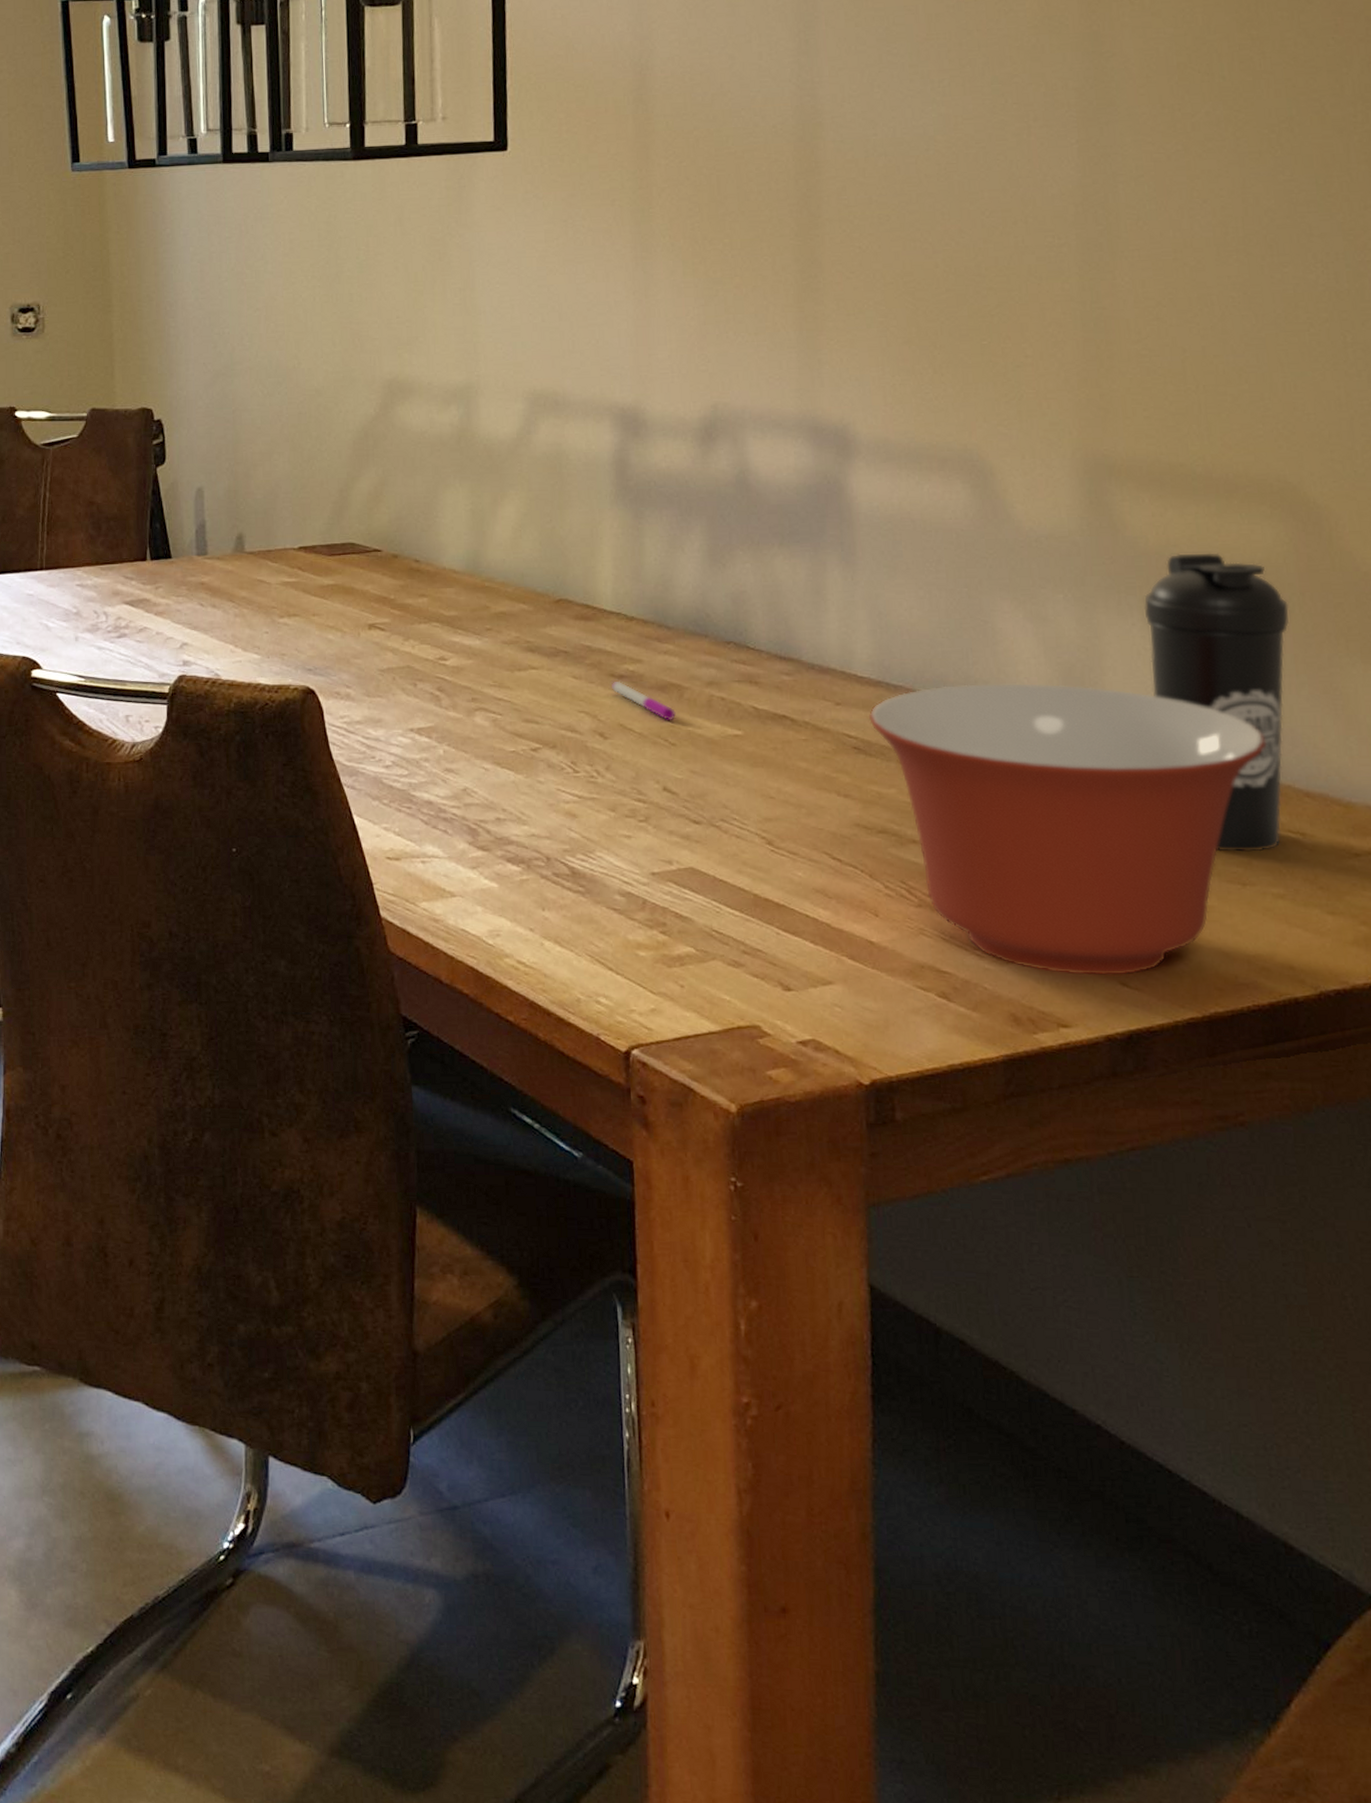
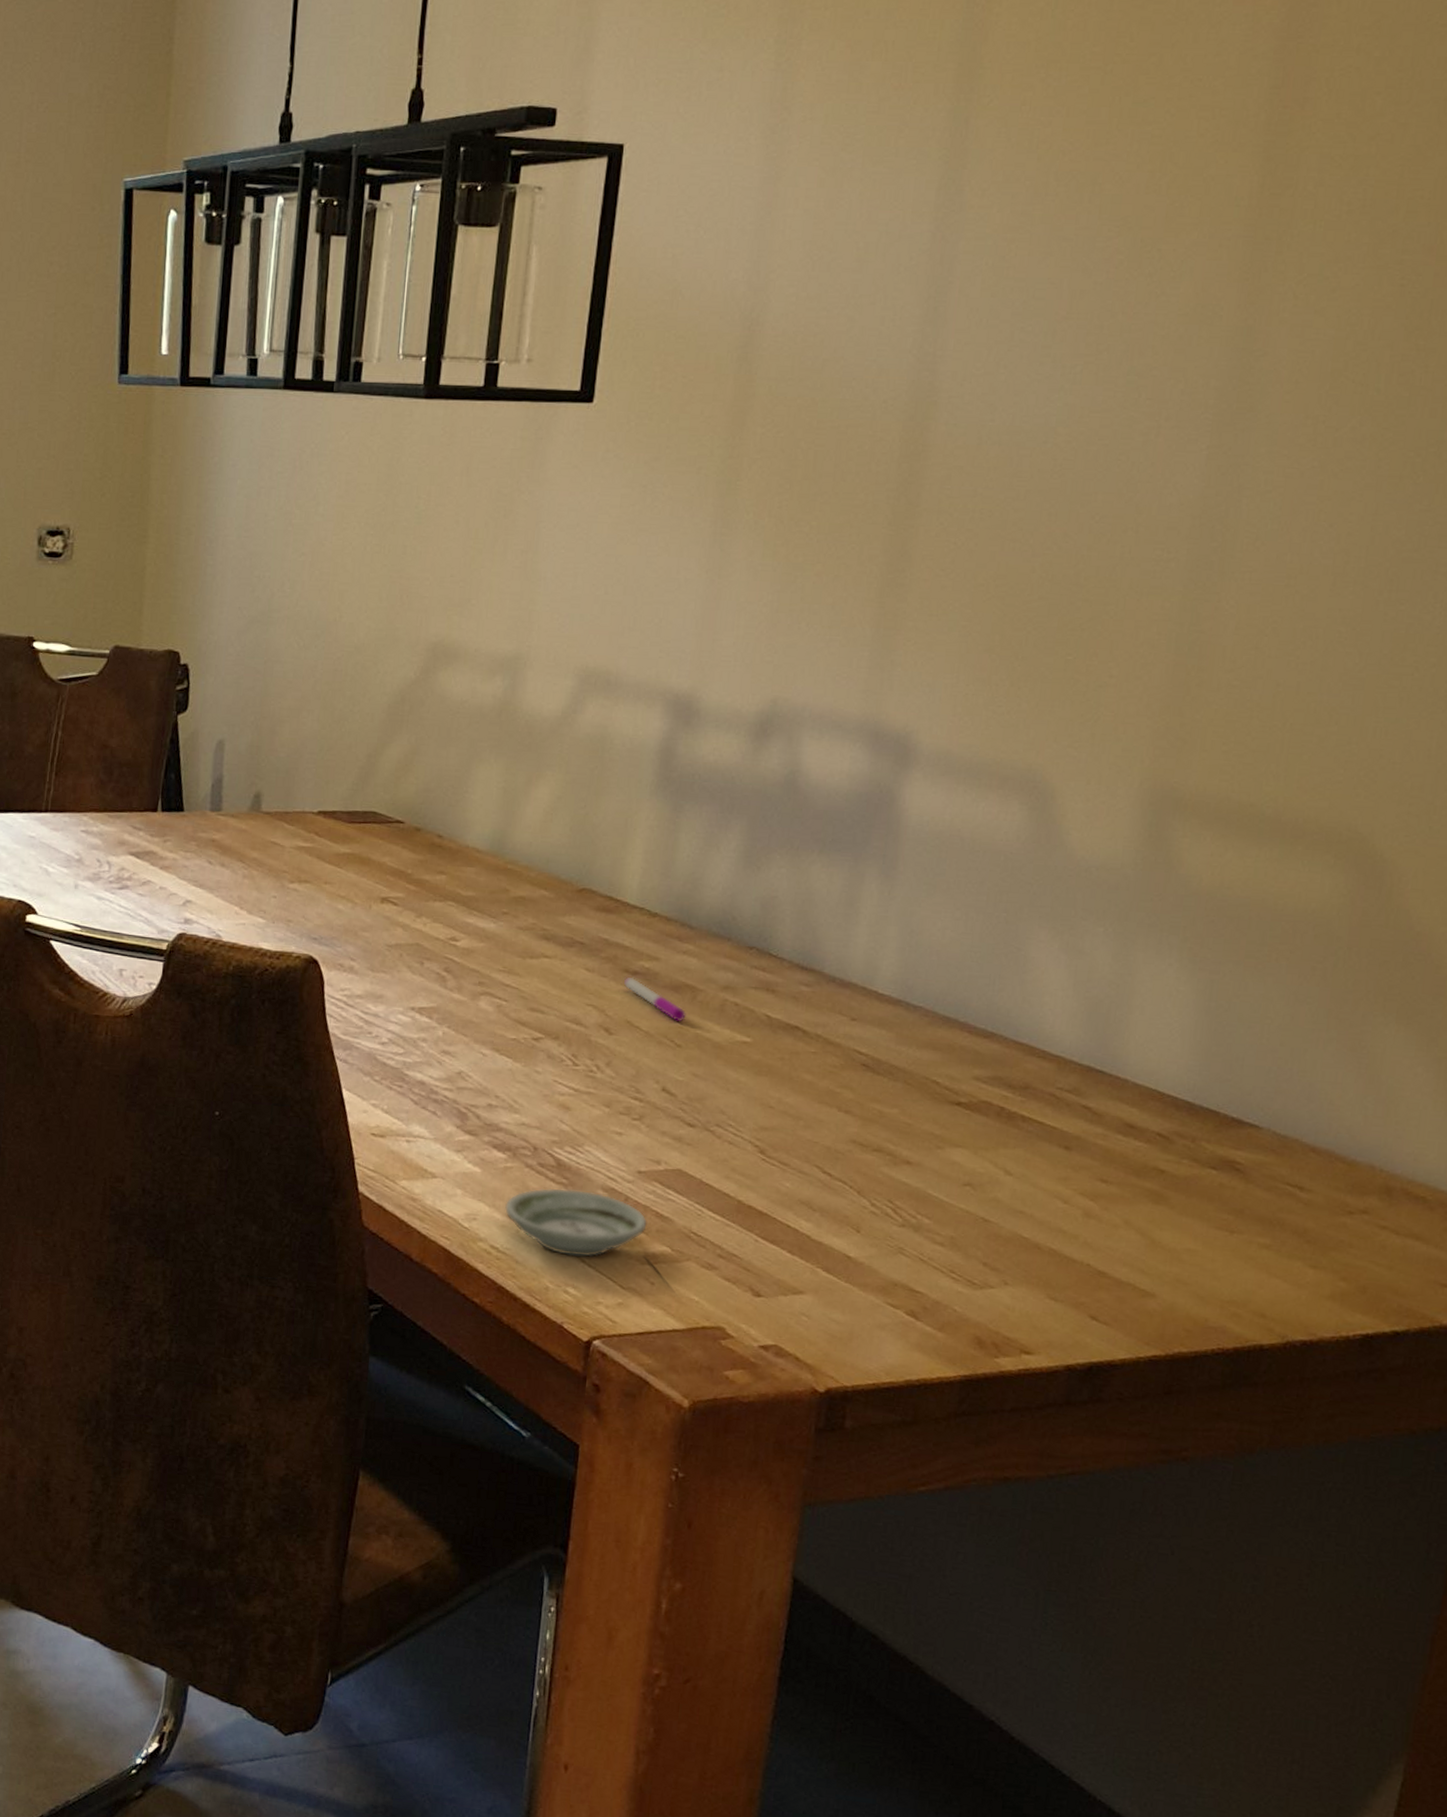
saucer: none [526,897,668,964] -> present [505,1188,648,1257]
mixing bowl: present [868,683,1265,975] -> none [882,1010,1282,1309]
water bottle: present [1144,553,1289,852] -> none [1177,896,1333,1202]

